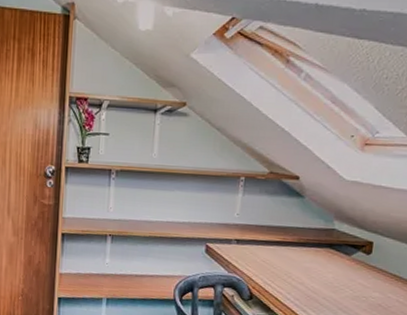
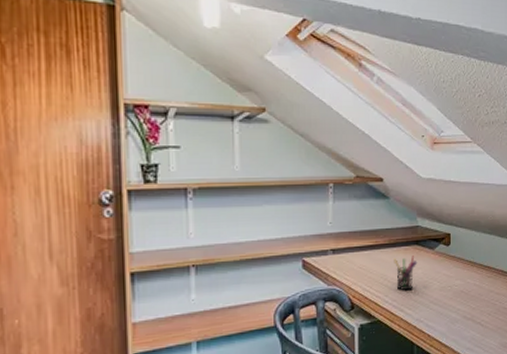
pen holder: none [301,258,329,293] -> present [394,256,418,291]

